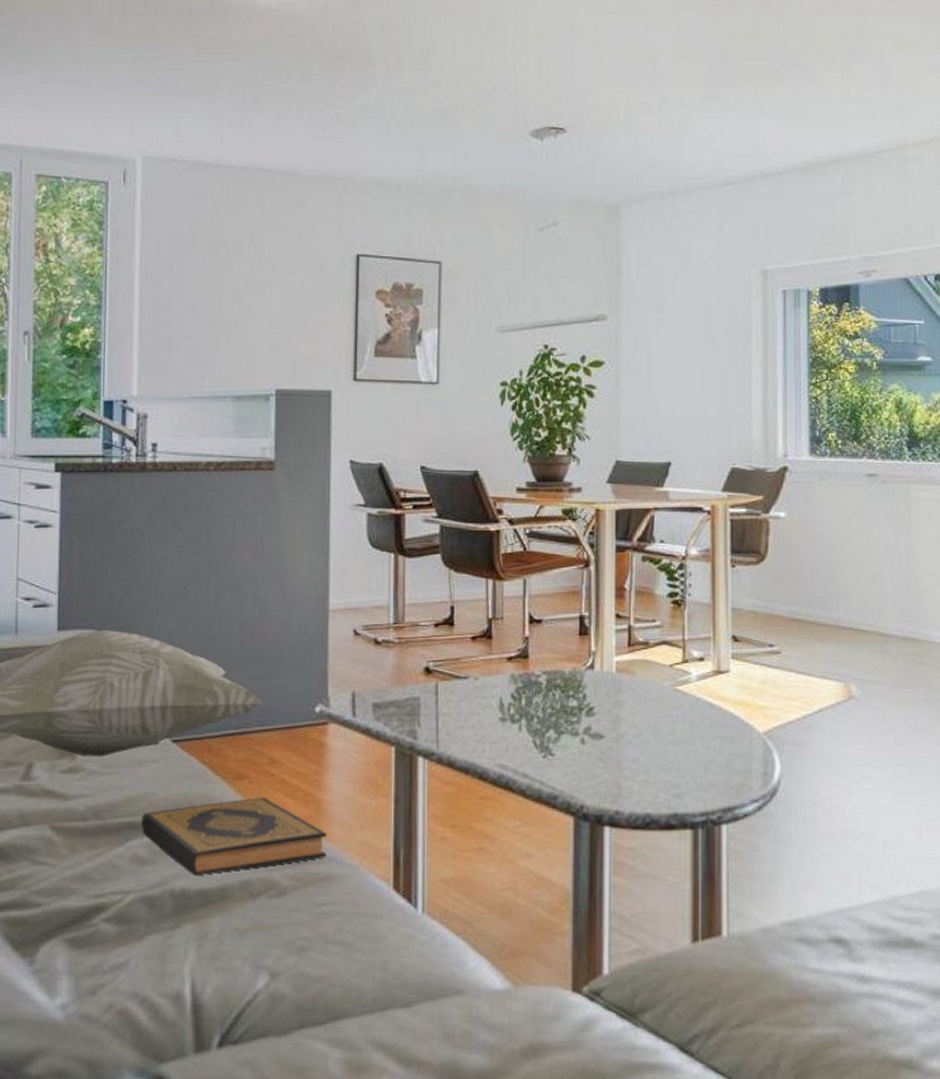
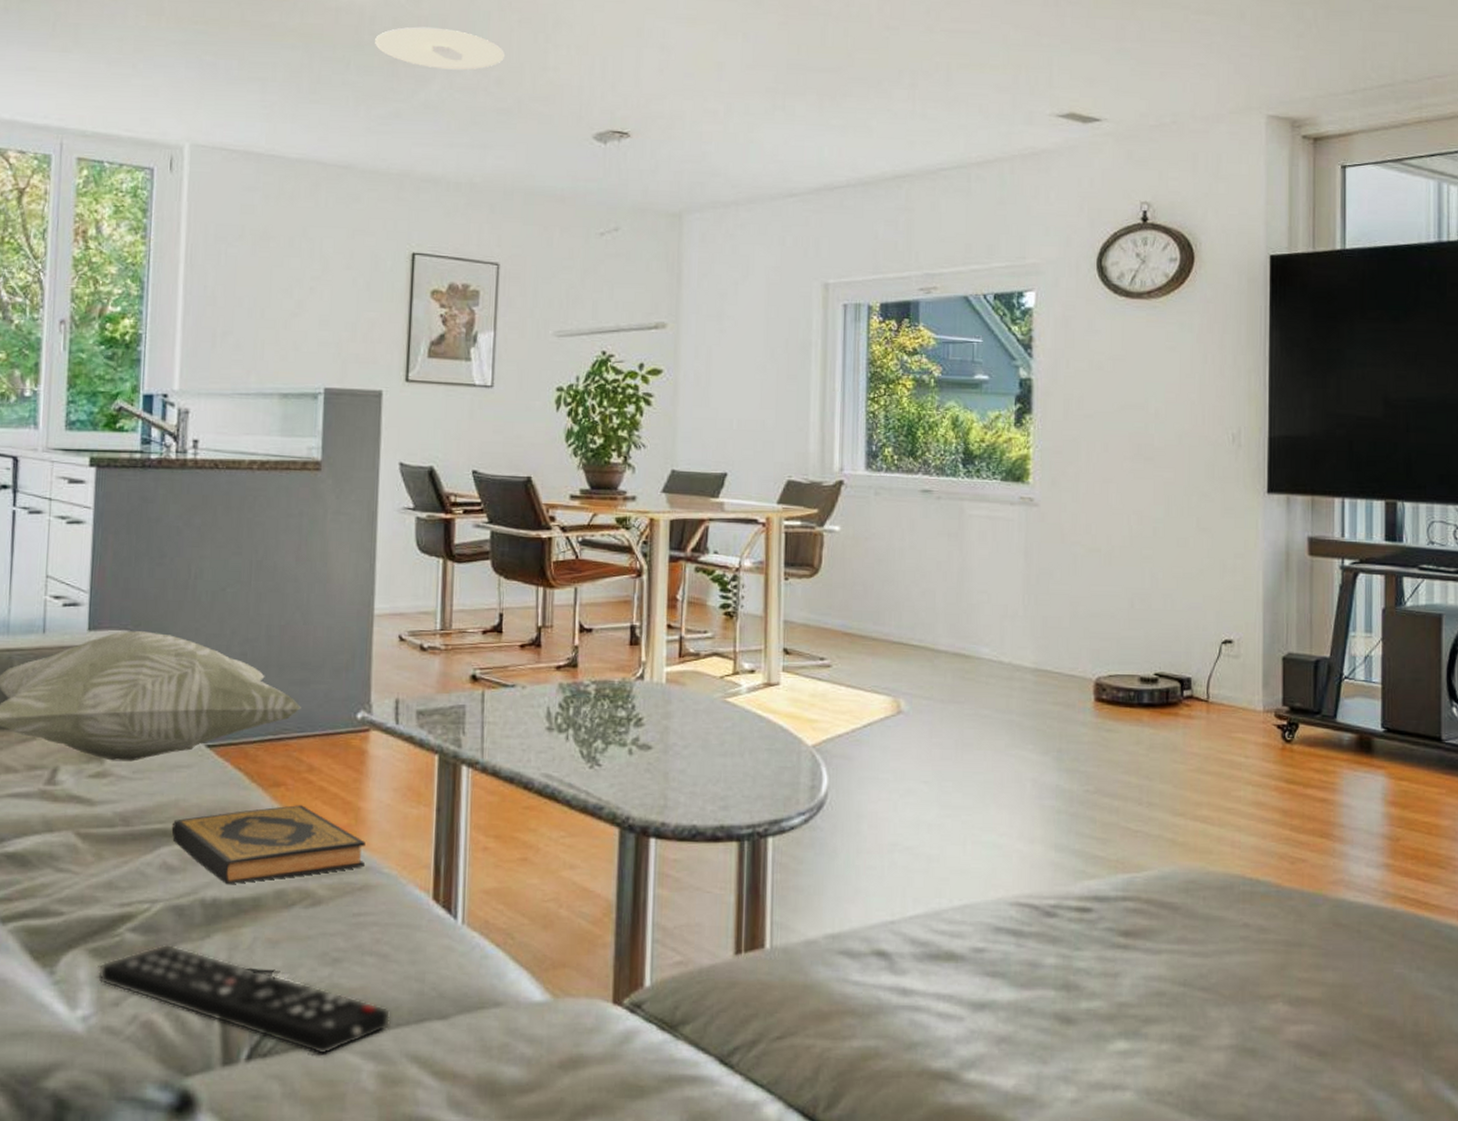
remote control: none [75,934,356,1043] -> present [98,944,391,1056]
ceiling light: none [316,33,441,74] -> present [375,26,504,70]

